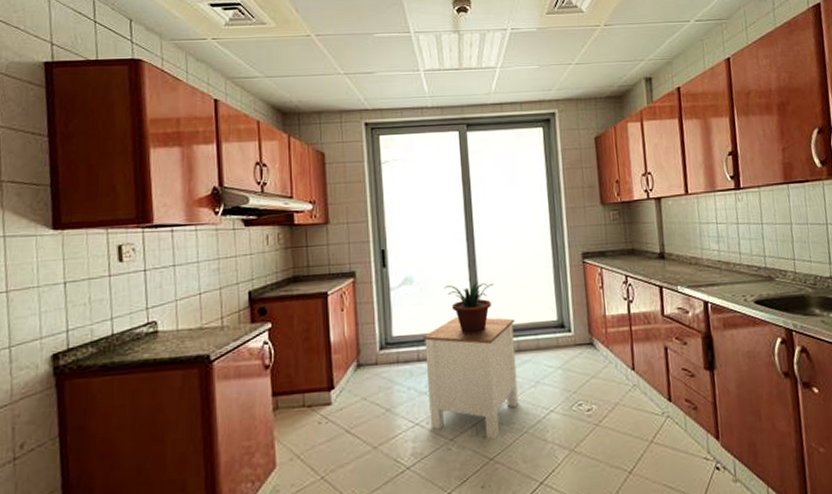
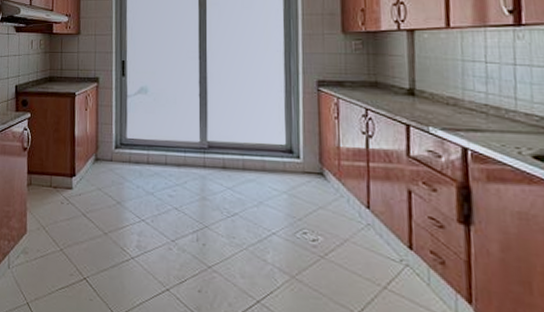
side table: present [423,316,519,440] -> none [153,128,241,250]
potted plant: present [444,281,494,333] -> none [175,97,223,146]

